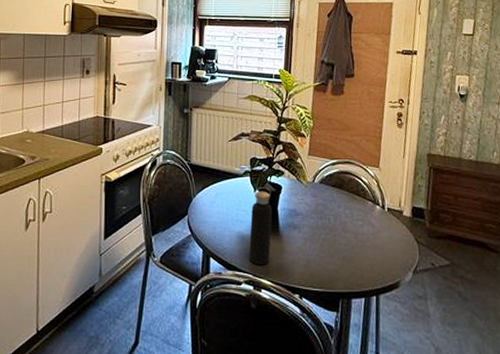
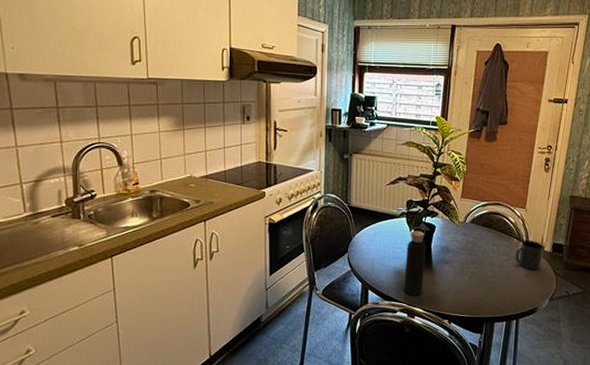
mug: none [371,203,402,239] -> present [515,240,543,271]

